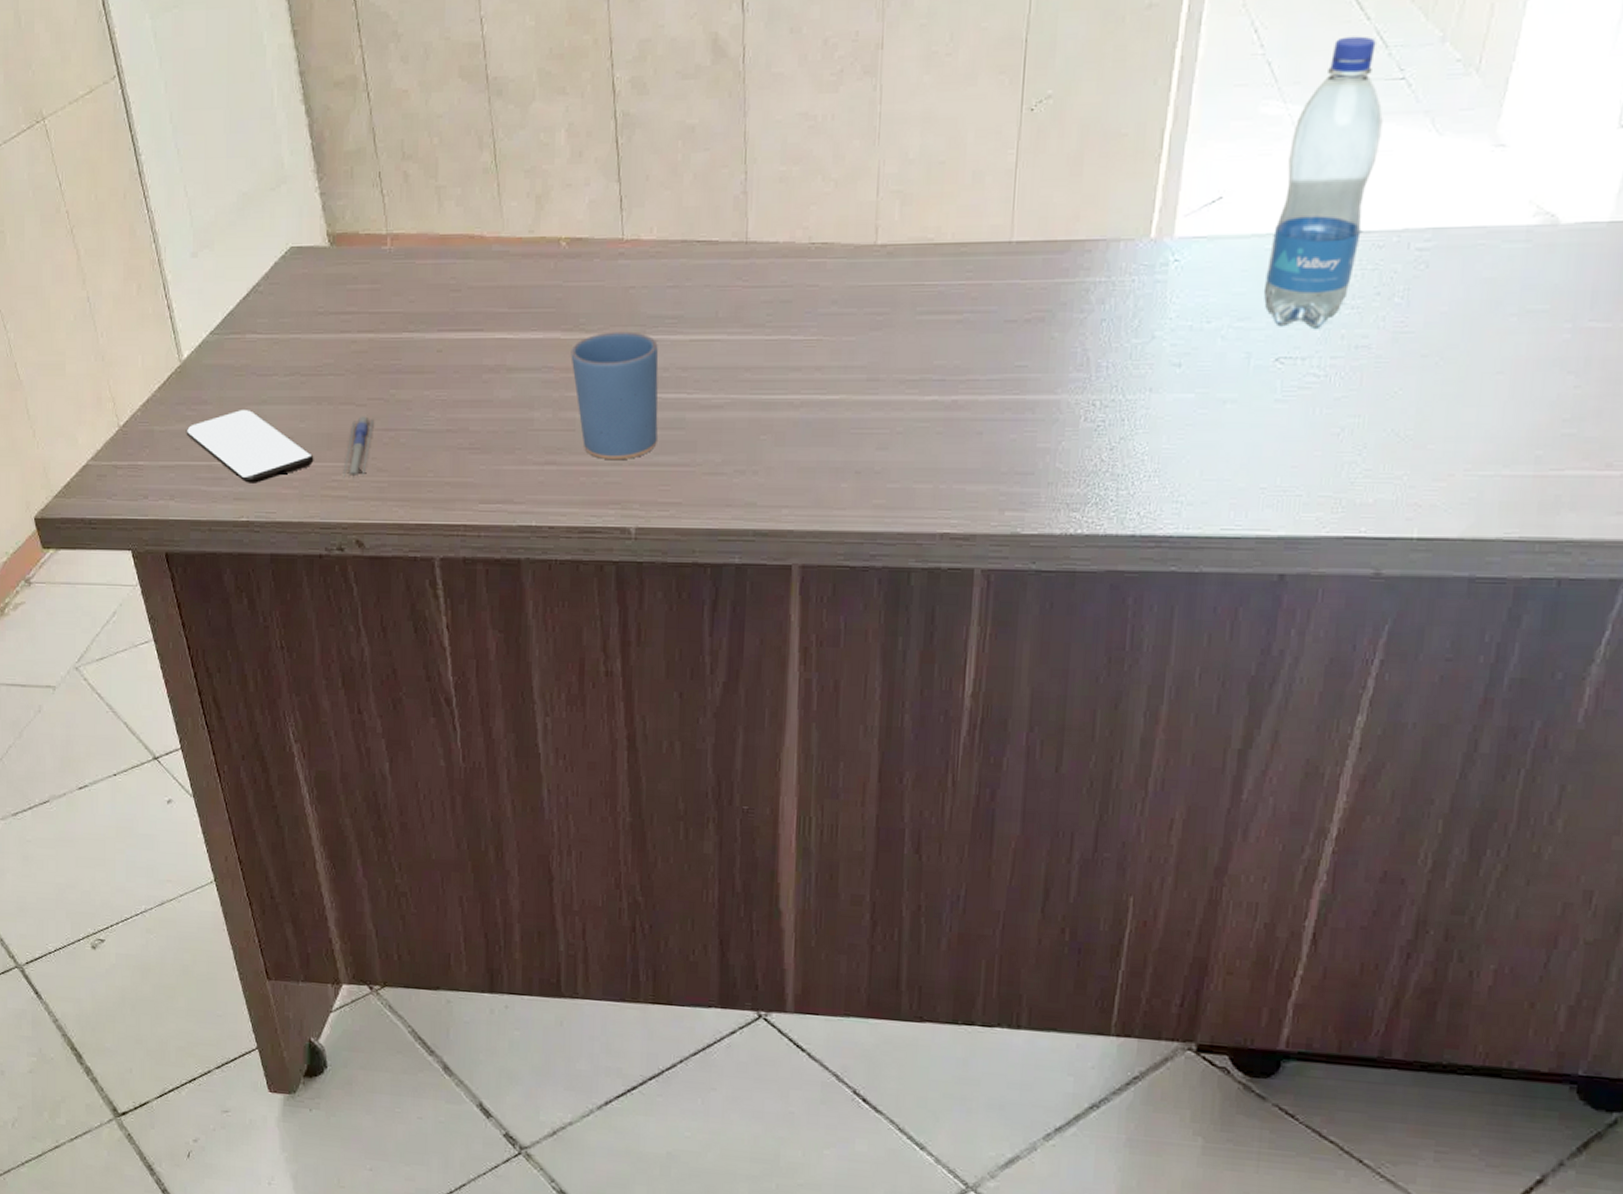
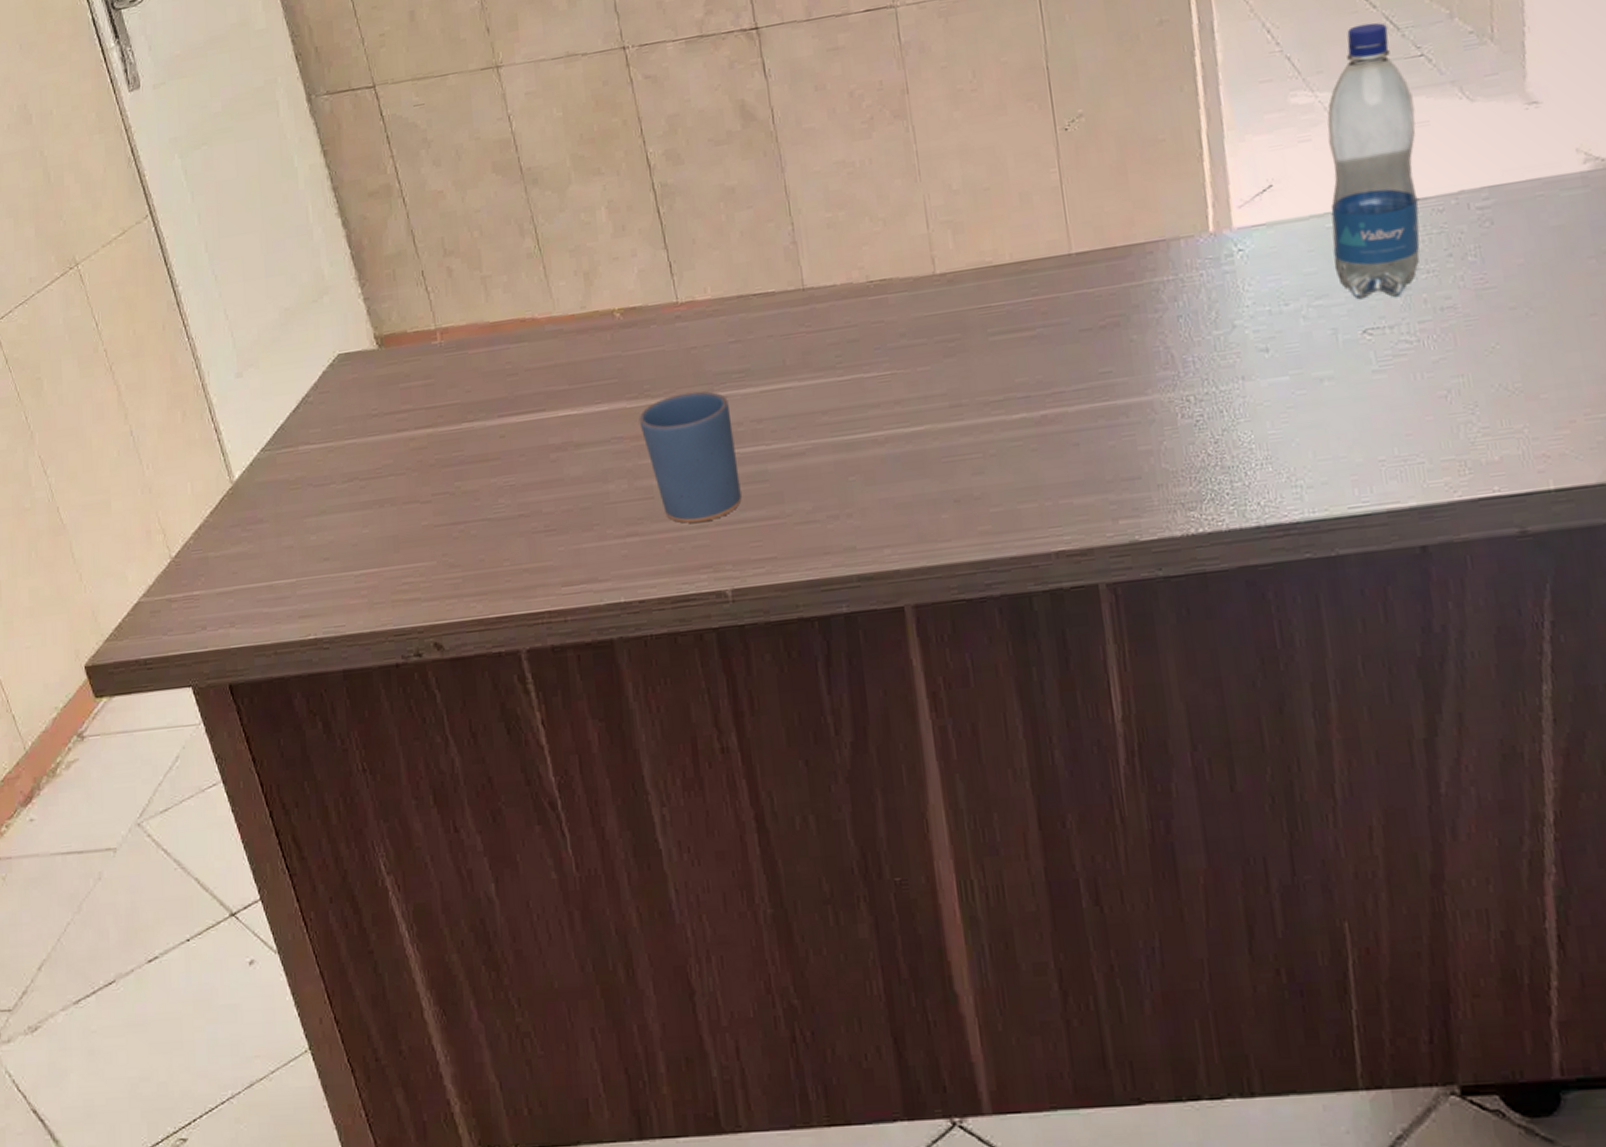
phone: present [186,409,314,485] -> none [242,522,381,600]
pen: present [343,416,374,480] -> none [413,512,441,580]

